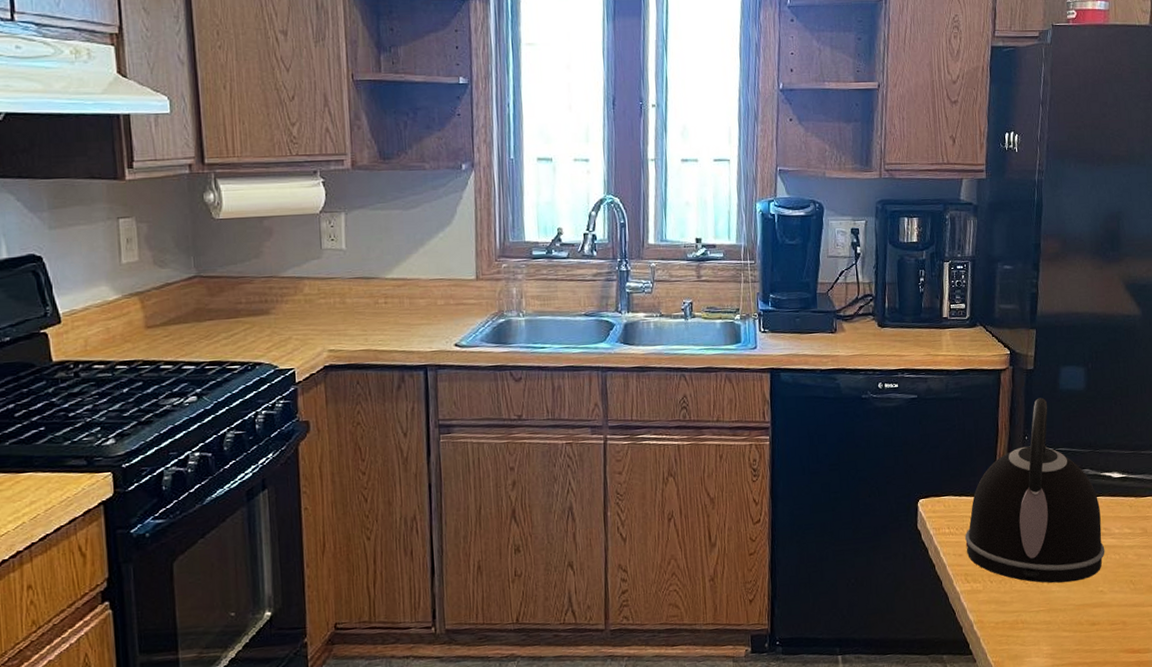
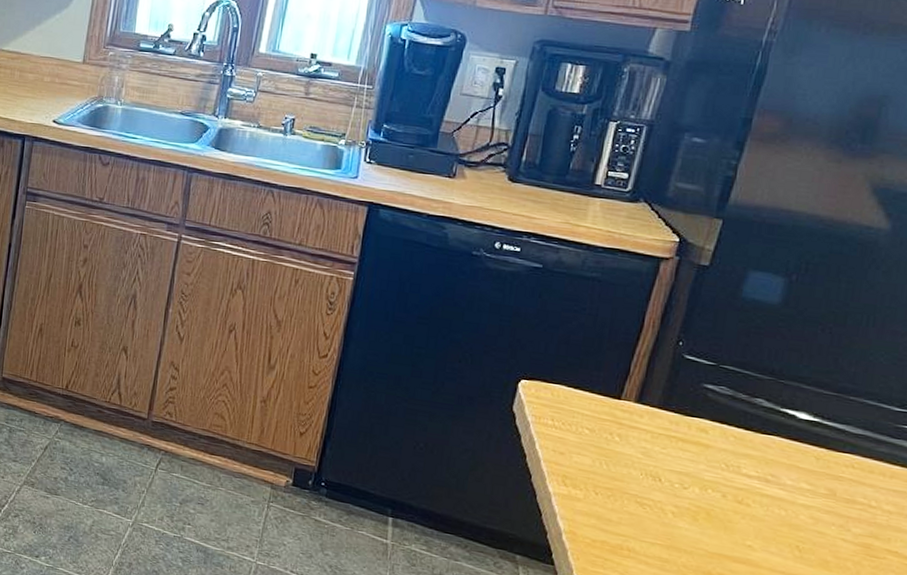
kettle: present [965,397,1105,584] -> none [571,301,771,526]

